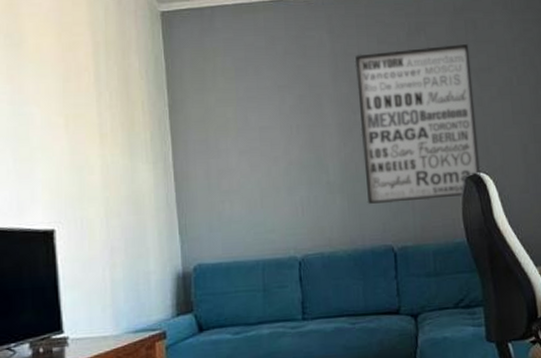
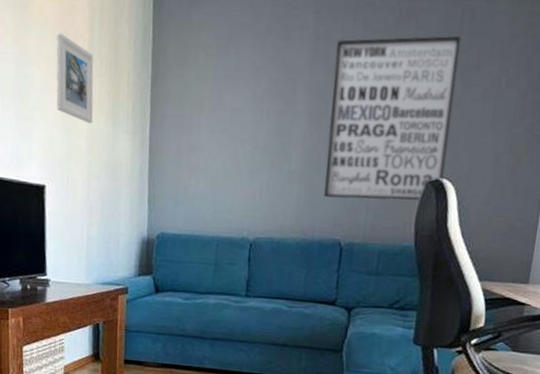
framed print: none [56,69,107,158] -> present [56,33,94,124]

